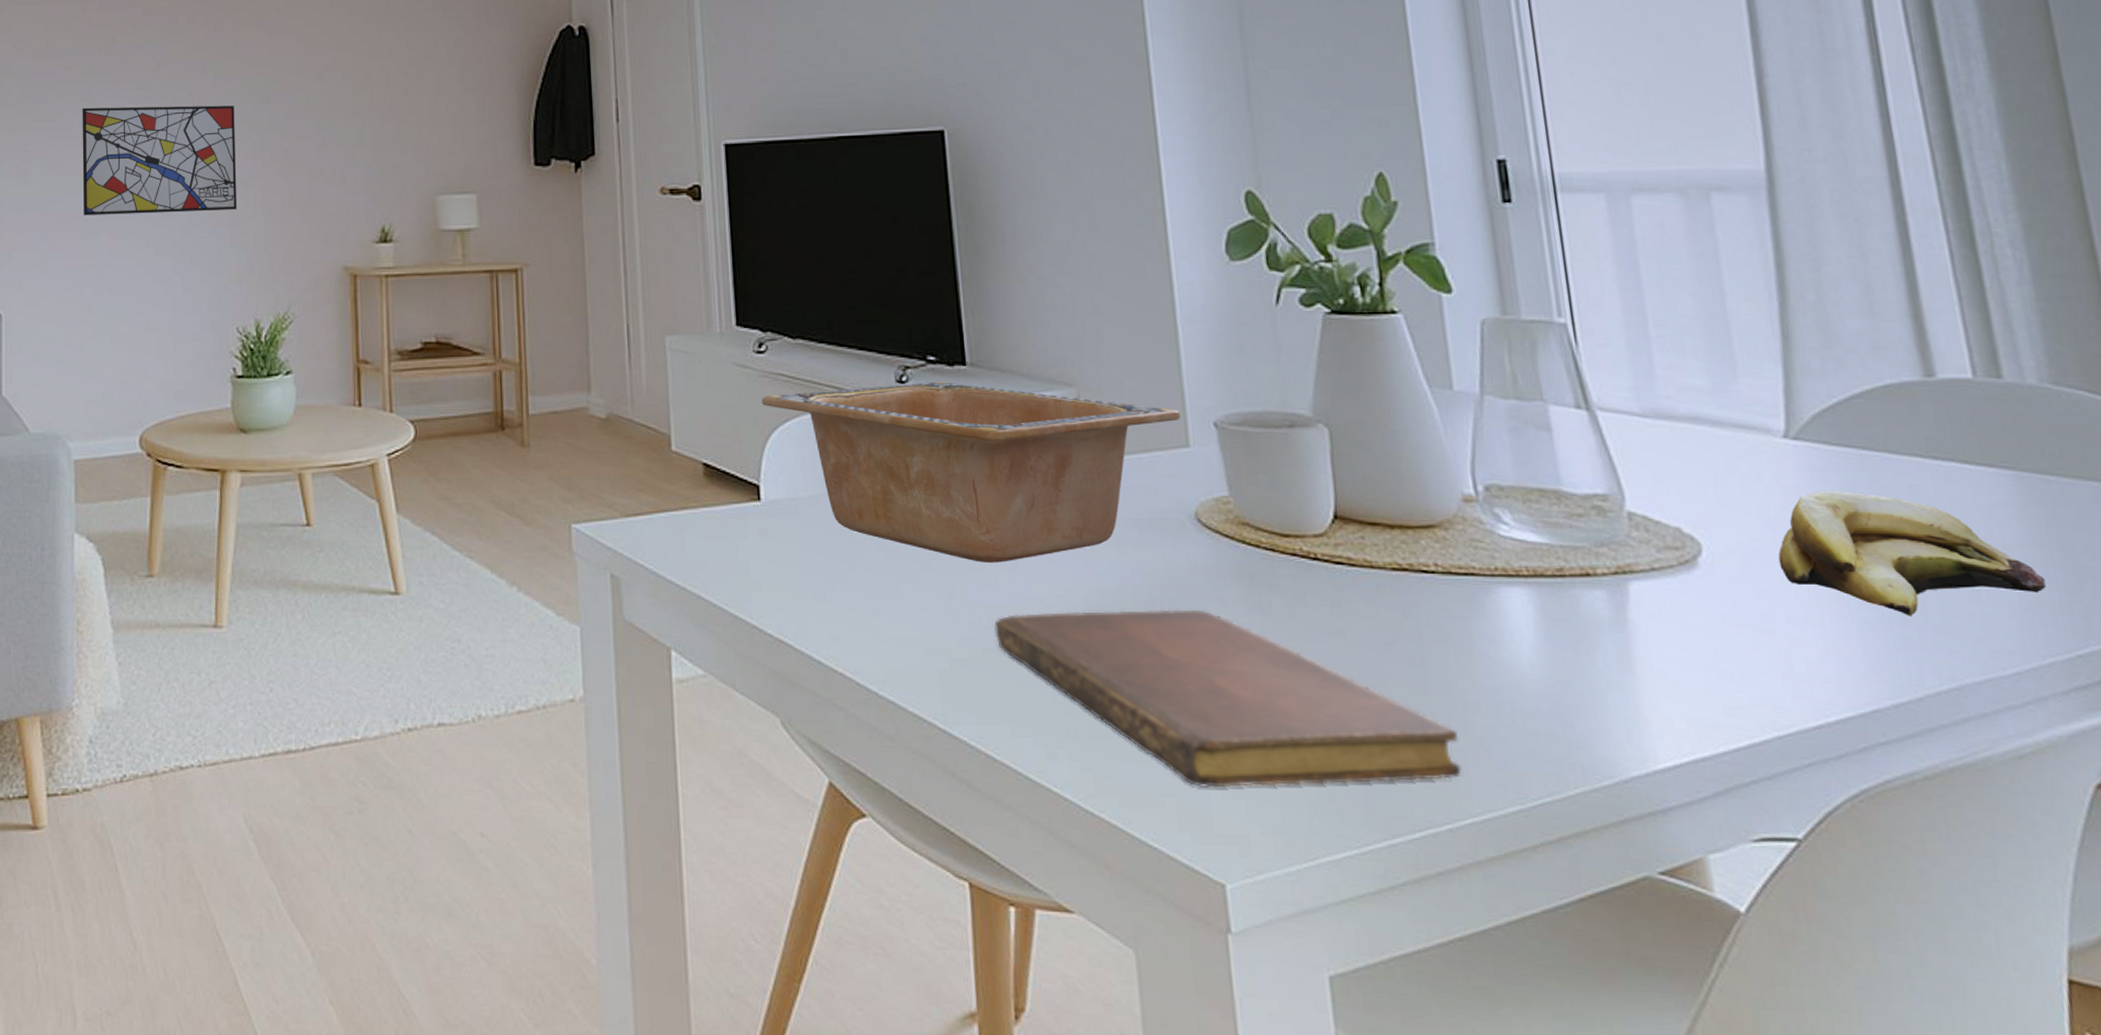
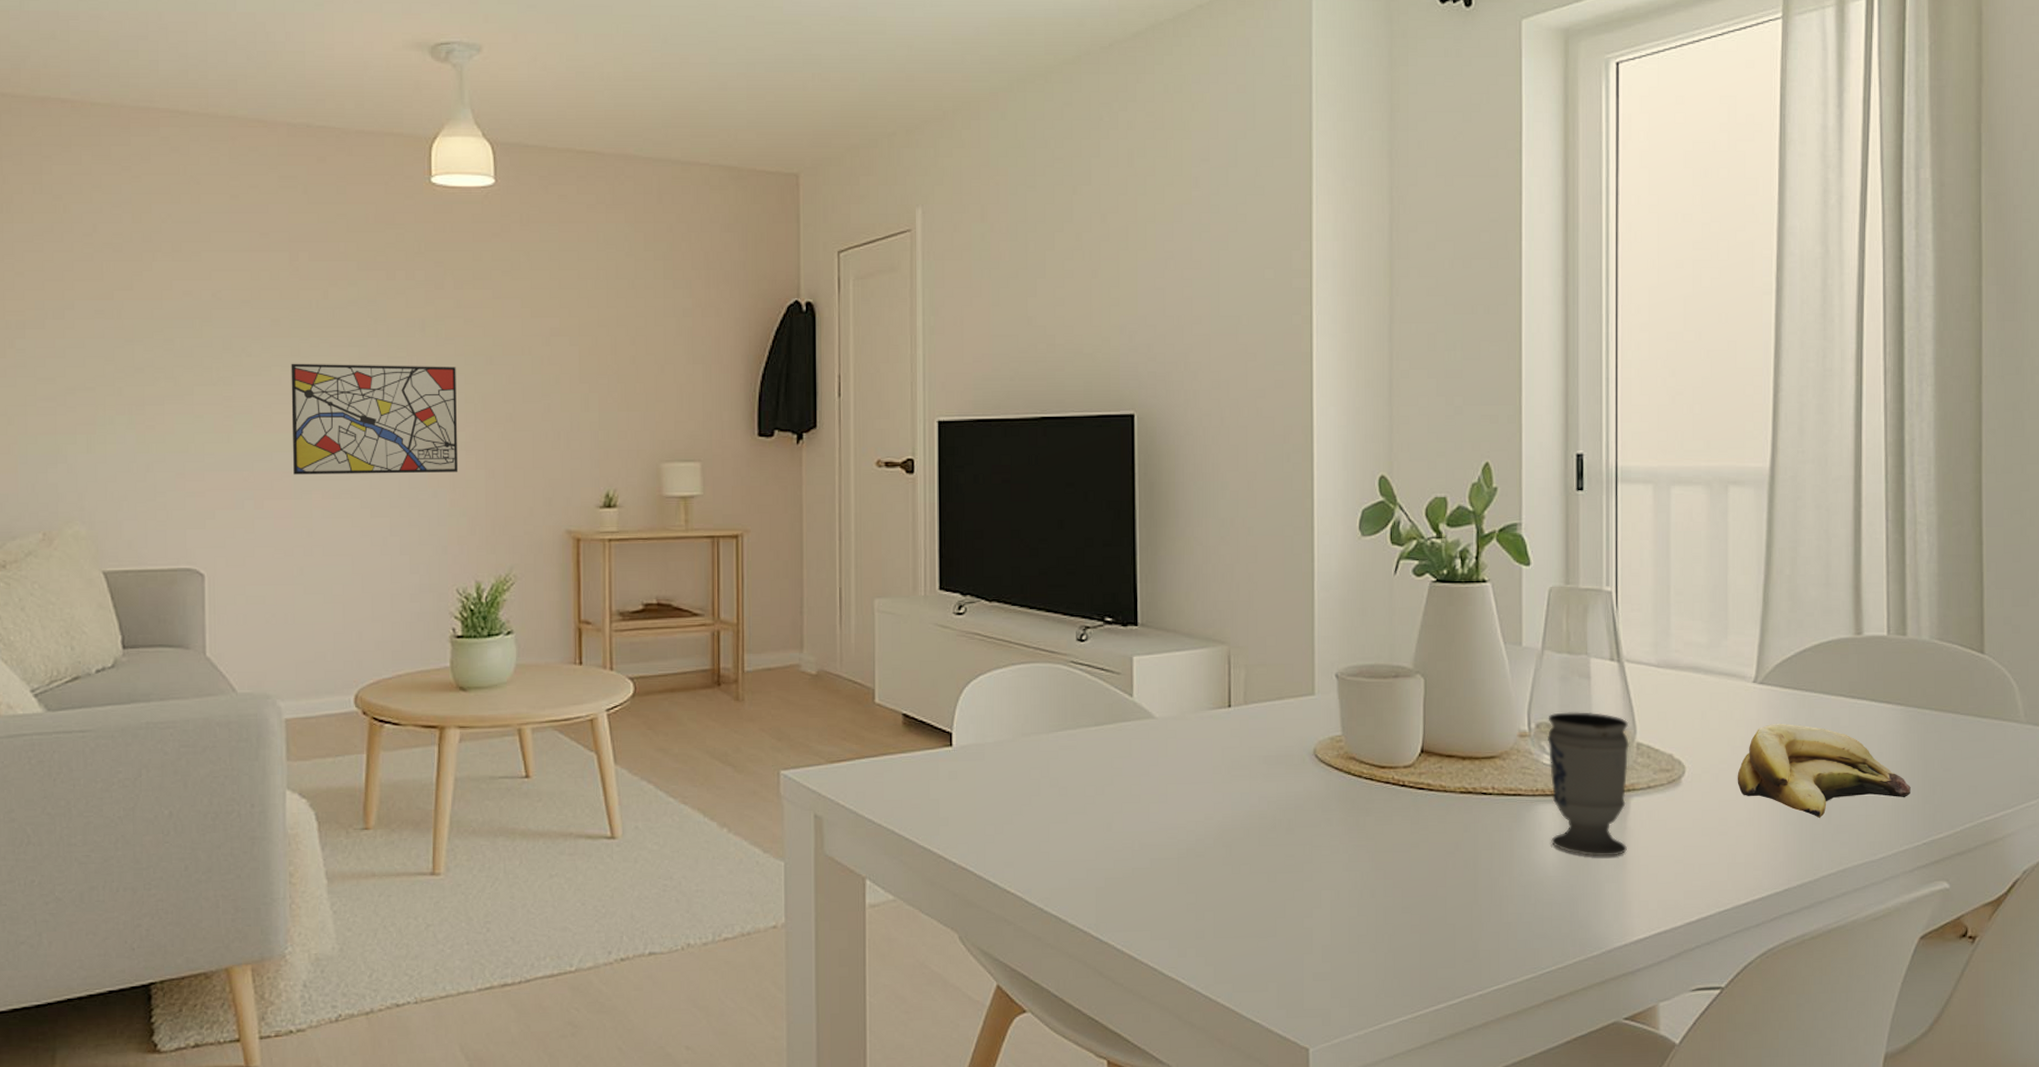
serving bowl: present [761,382,1181,563] -> none [958,640,1310,796]
notebook: present [994,609,1462,788] -> none [1144,829,1495,973]
cup: none [1499,472,1632,657] -> present [1547,712,1630,857]

